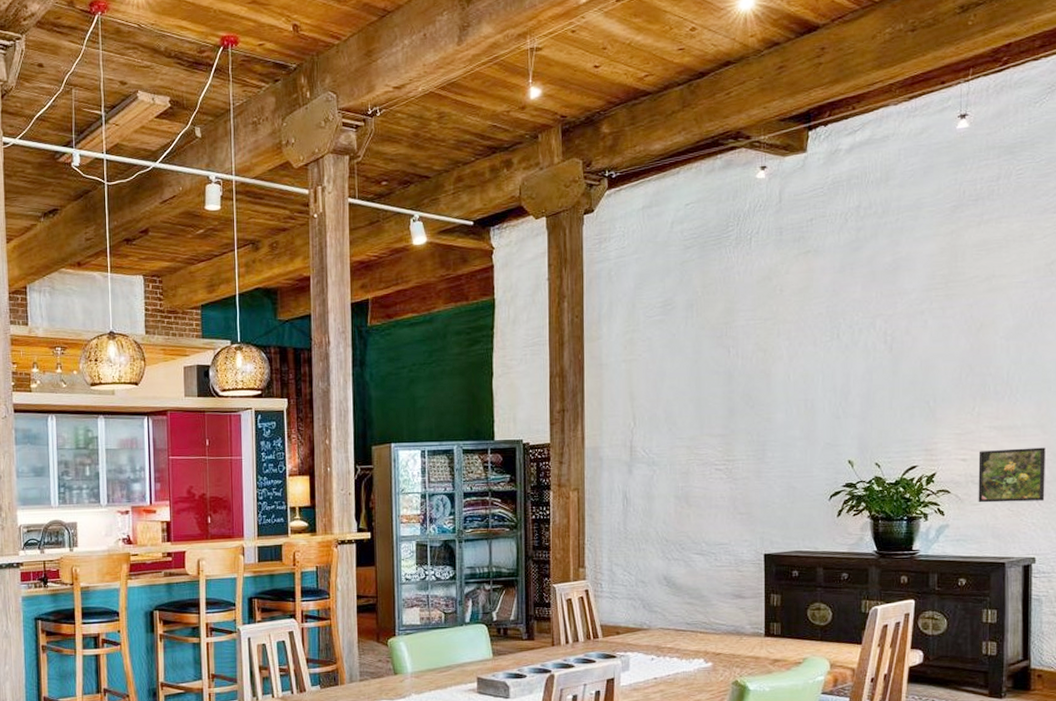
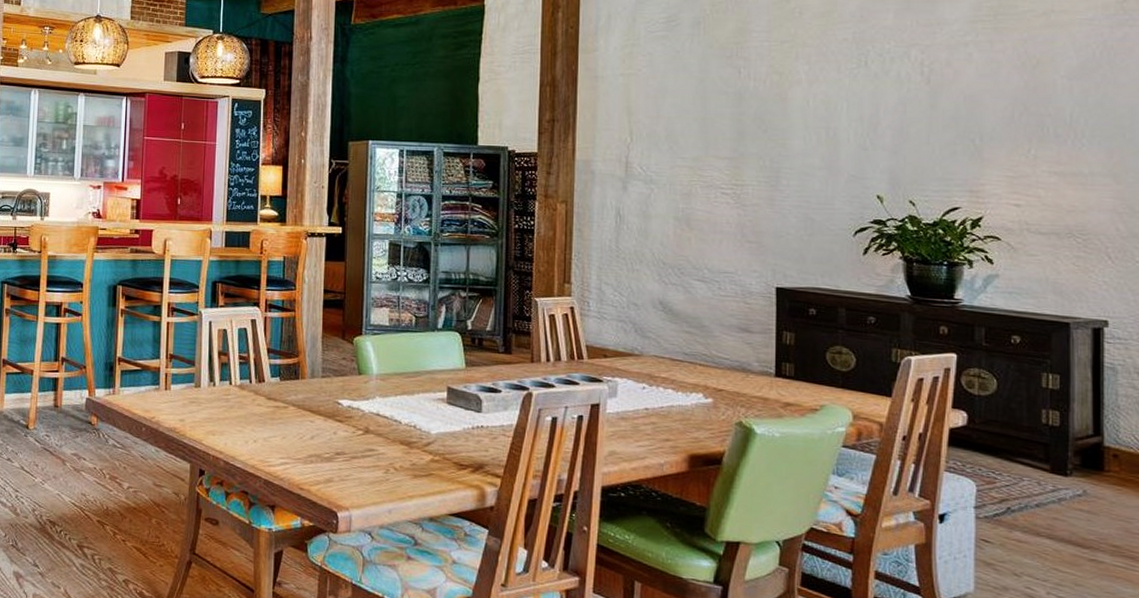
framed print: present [978,447,1046,503] -> none [1035,197,1119,258]

